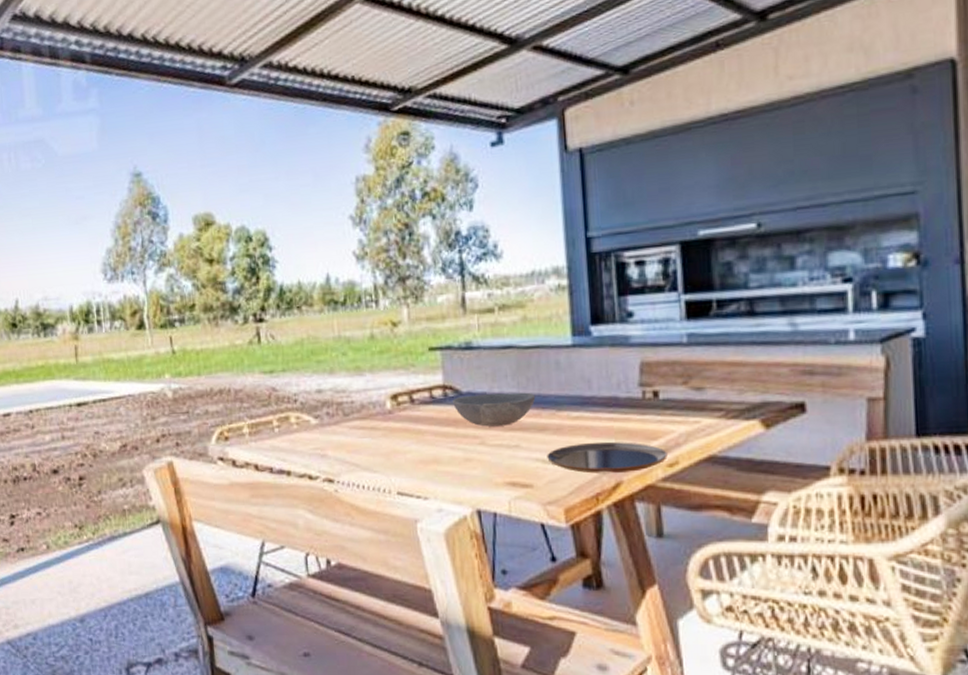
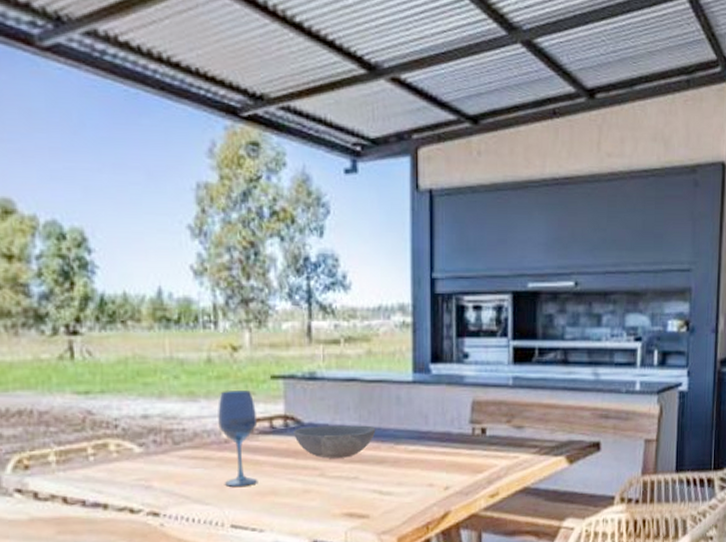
wineglass: none [381,363,421,455] -> present [218,390,258,487]
plate: present [547,441,668,474] -> none [384,474,490,504]

